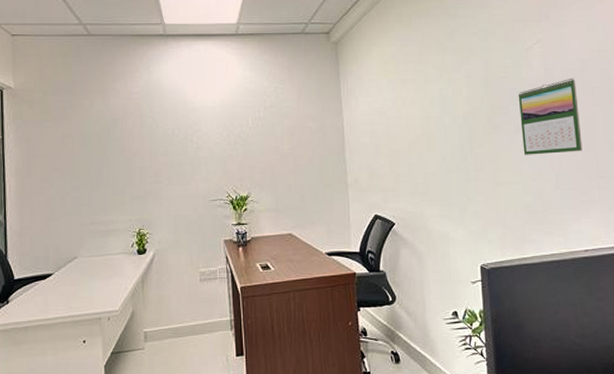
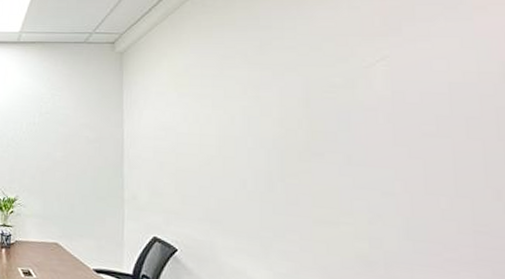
calendar: present [518,78,583,155] -> none [351,103,449,196]

